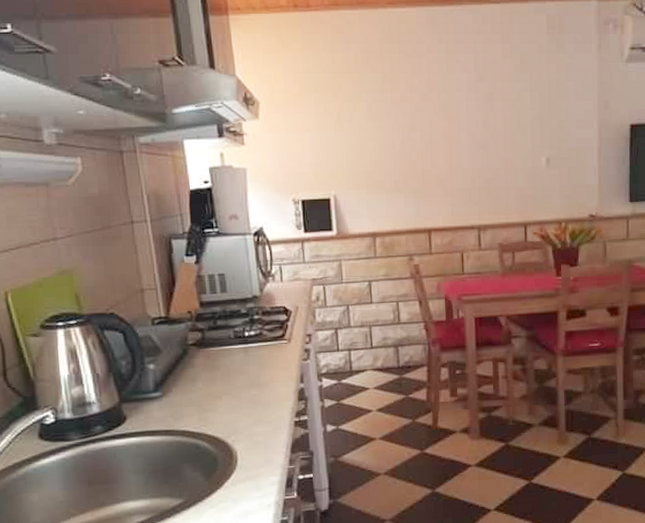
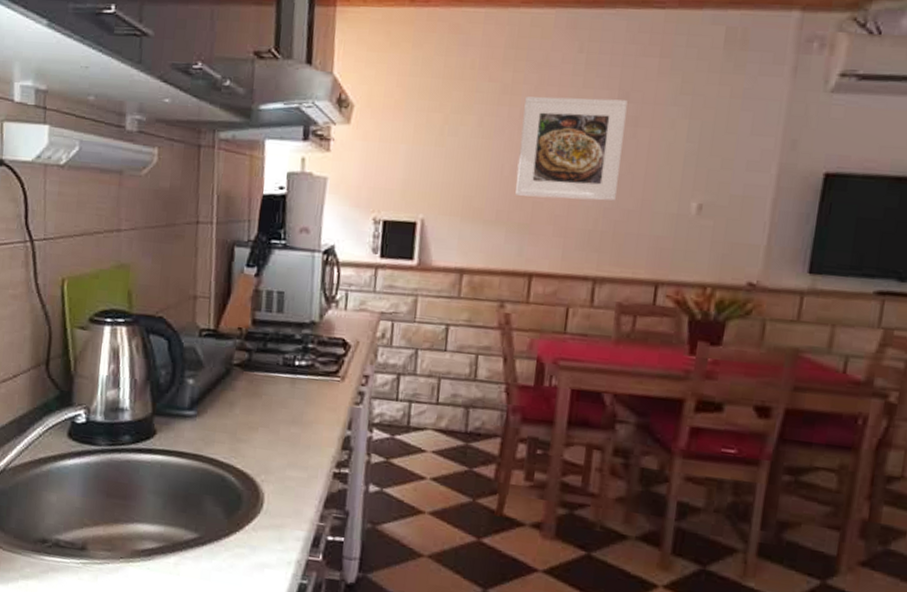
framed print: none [403,80,485,166] -> present [515,96,628,201]

